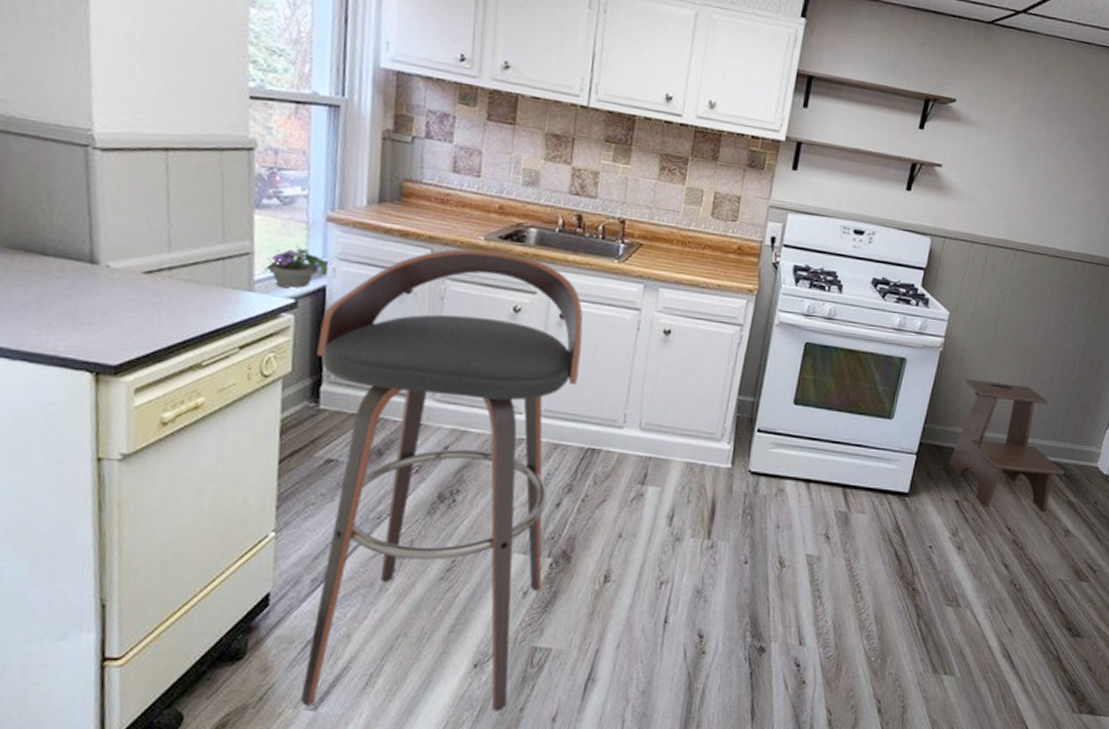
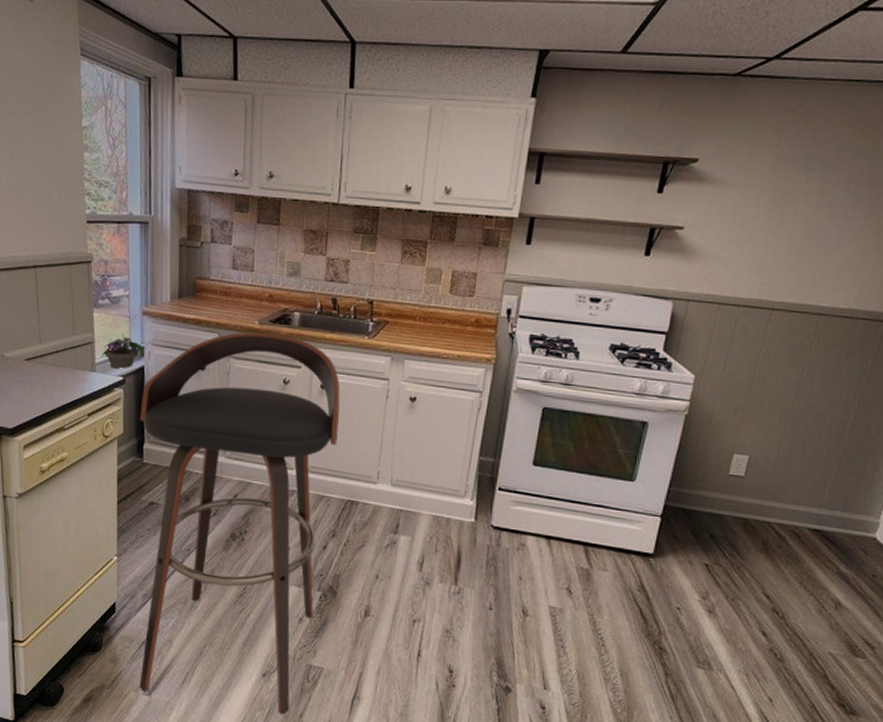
step stool: present [948,379,1065,513] -> none [697,442,835,583]

